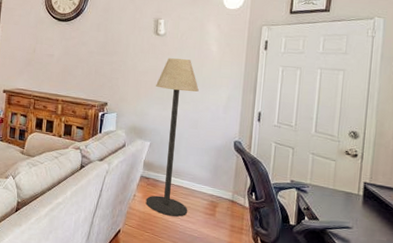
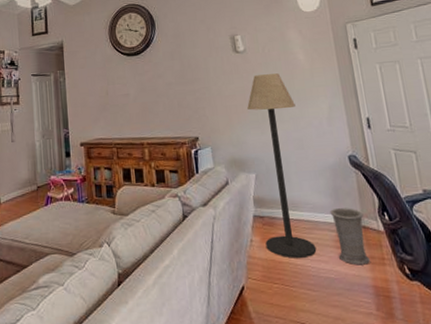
vase: none [205,182,235,231] -> present [329,208,370,265]

